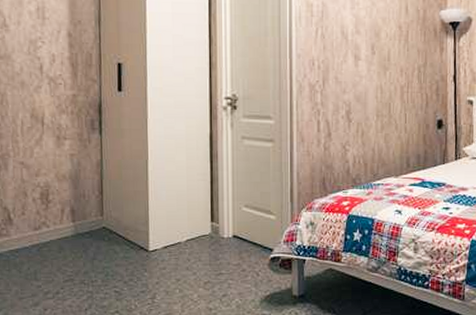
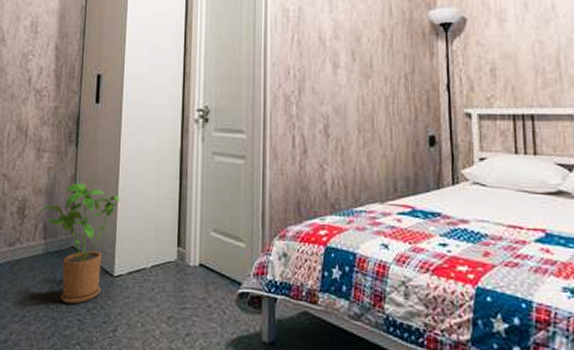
house plant: none [63,168,151,279] -> present [37,183,120,305]

